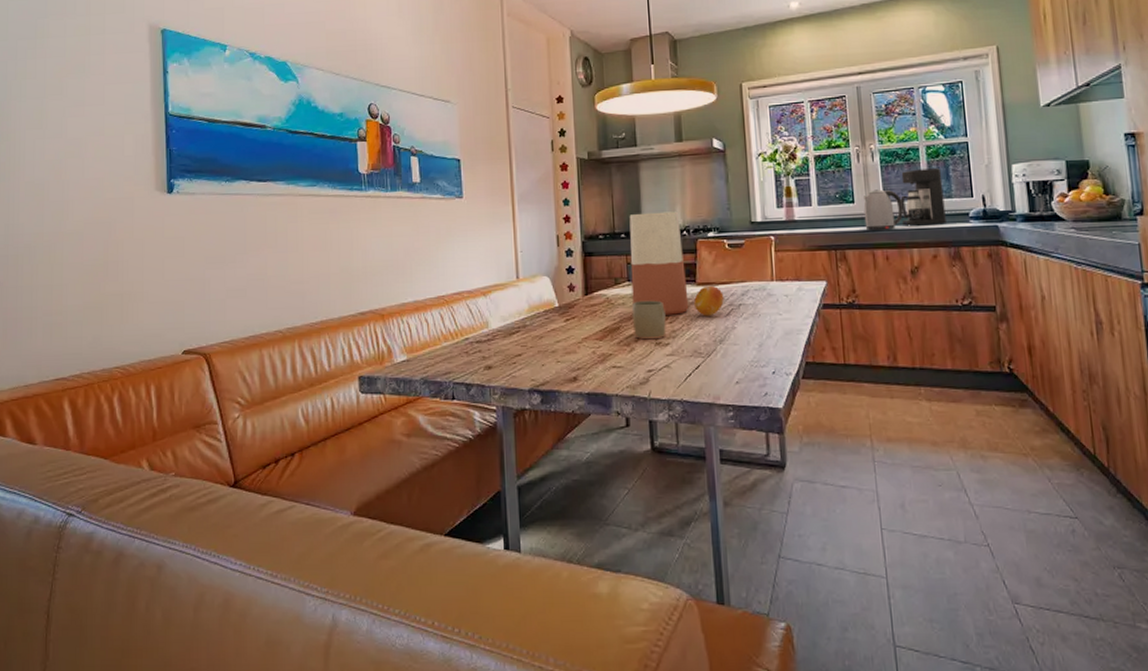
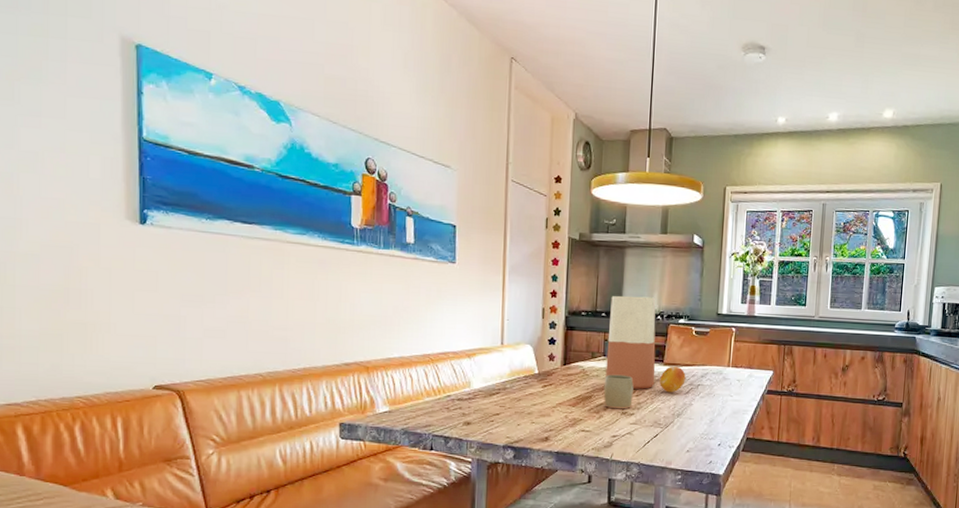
kettle: present [863,189,903,231] -> none [811,296,845,332]
coffee maker: present [900,168,948,226] -> none [842,282,880,332]

